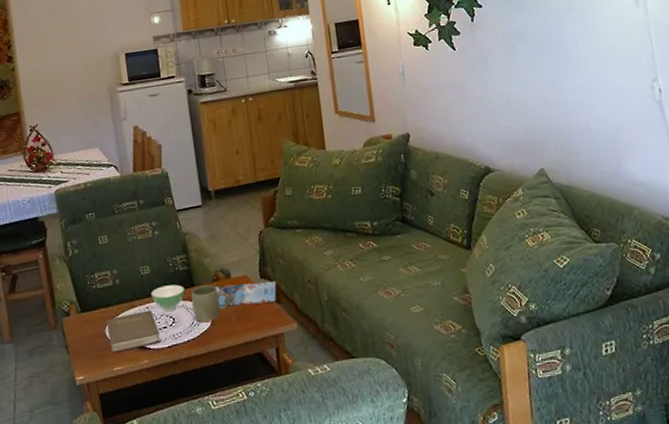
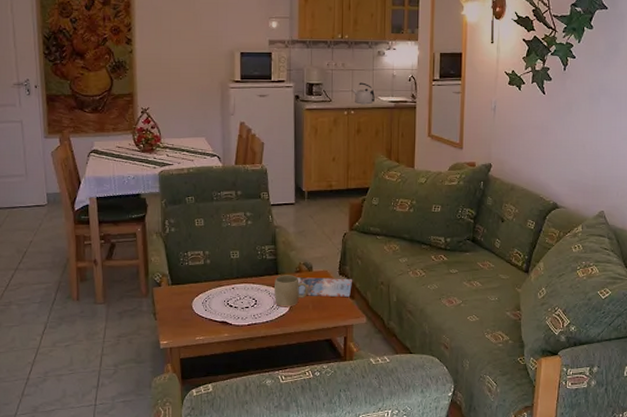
book: present [106,310,161,354] -> none [194,290,242,325]
bowl: present [150,284,186,312] -> none [237,271,270,294]
kettle: none [246,66,273,90] -> present [351,82,375,105]

